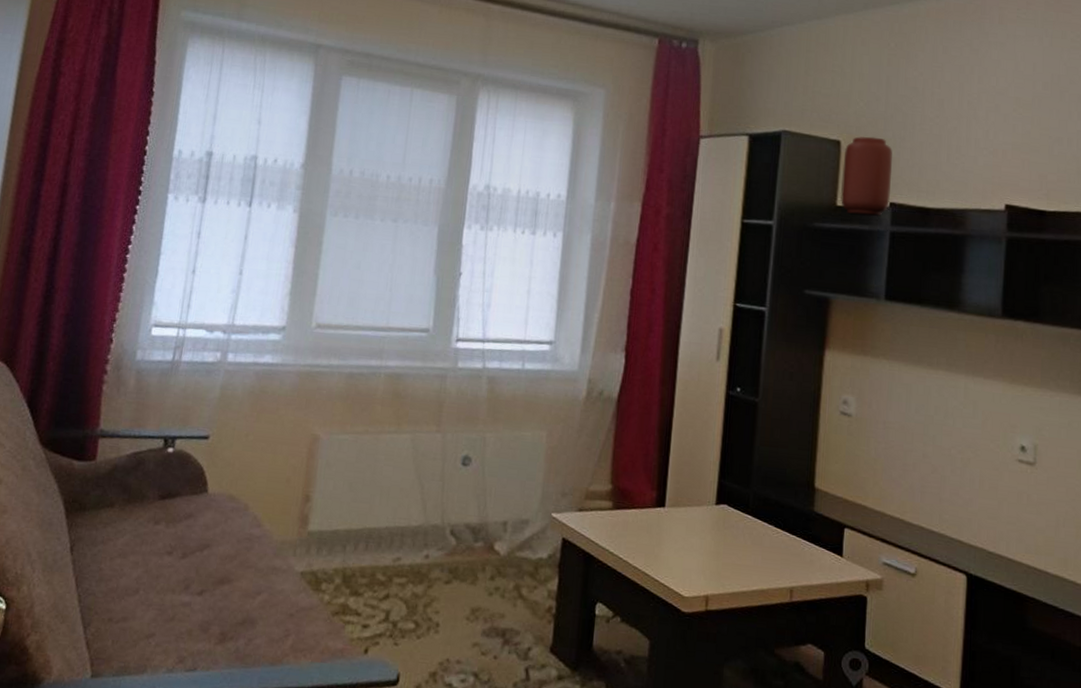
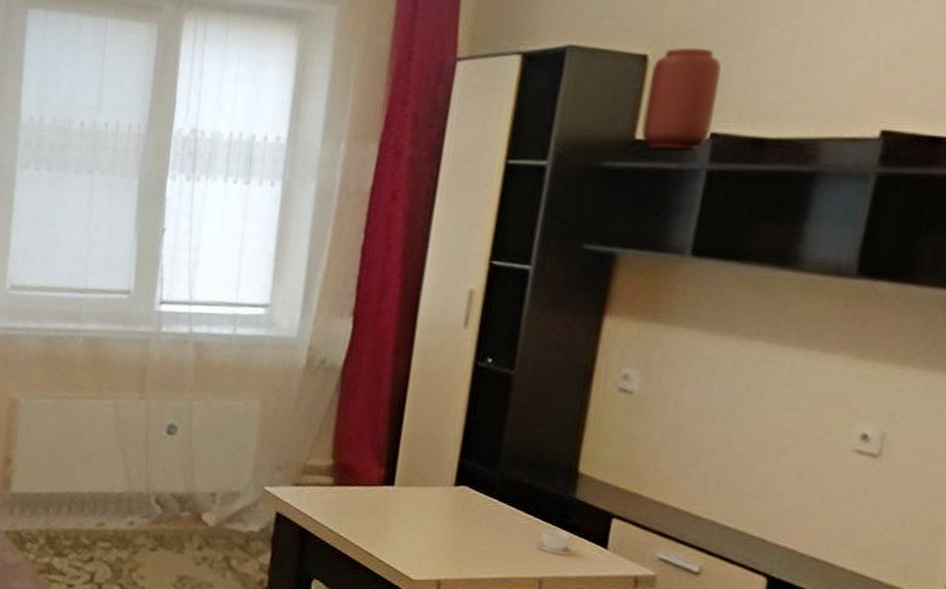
teacup: none [784,540,817,564] -> present [535,528,575,555]

